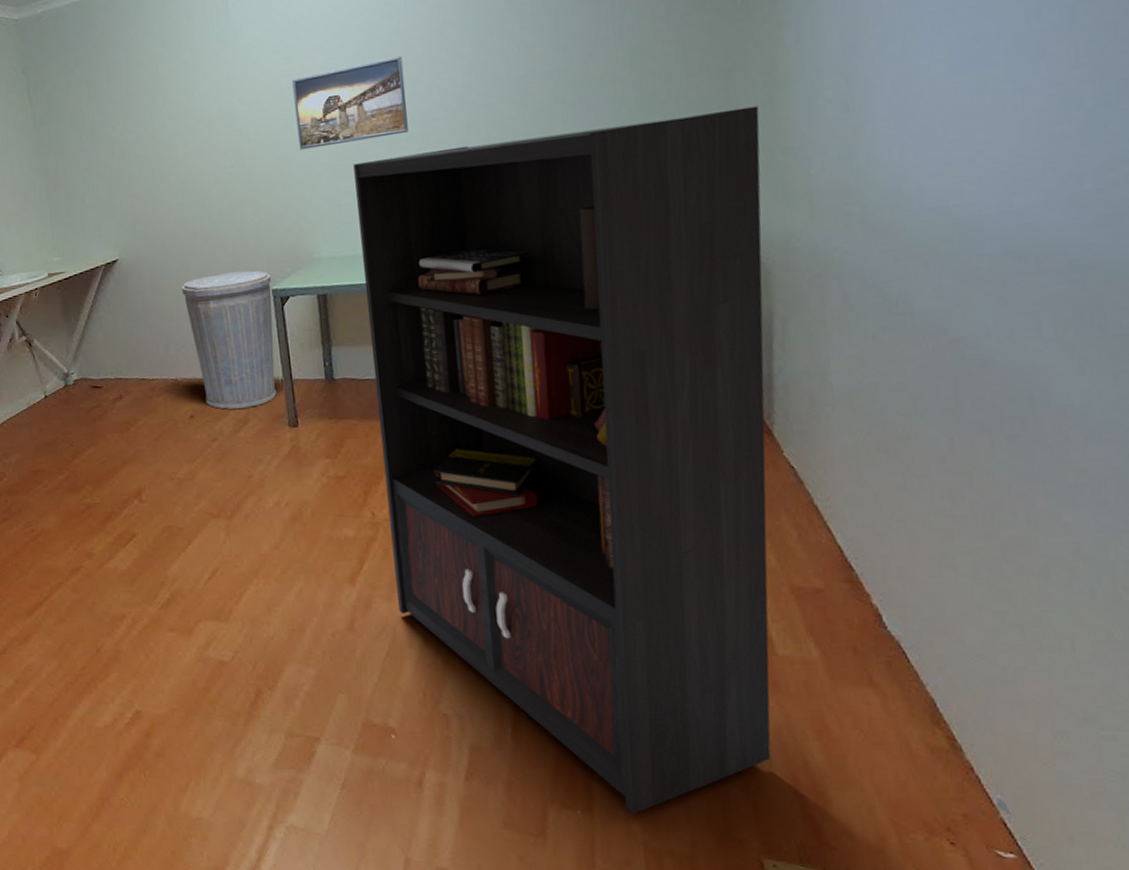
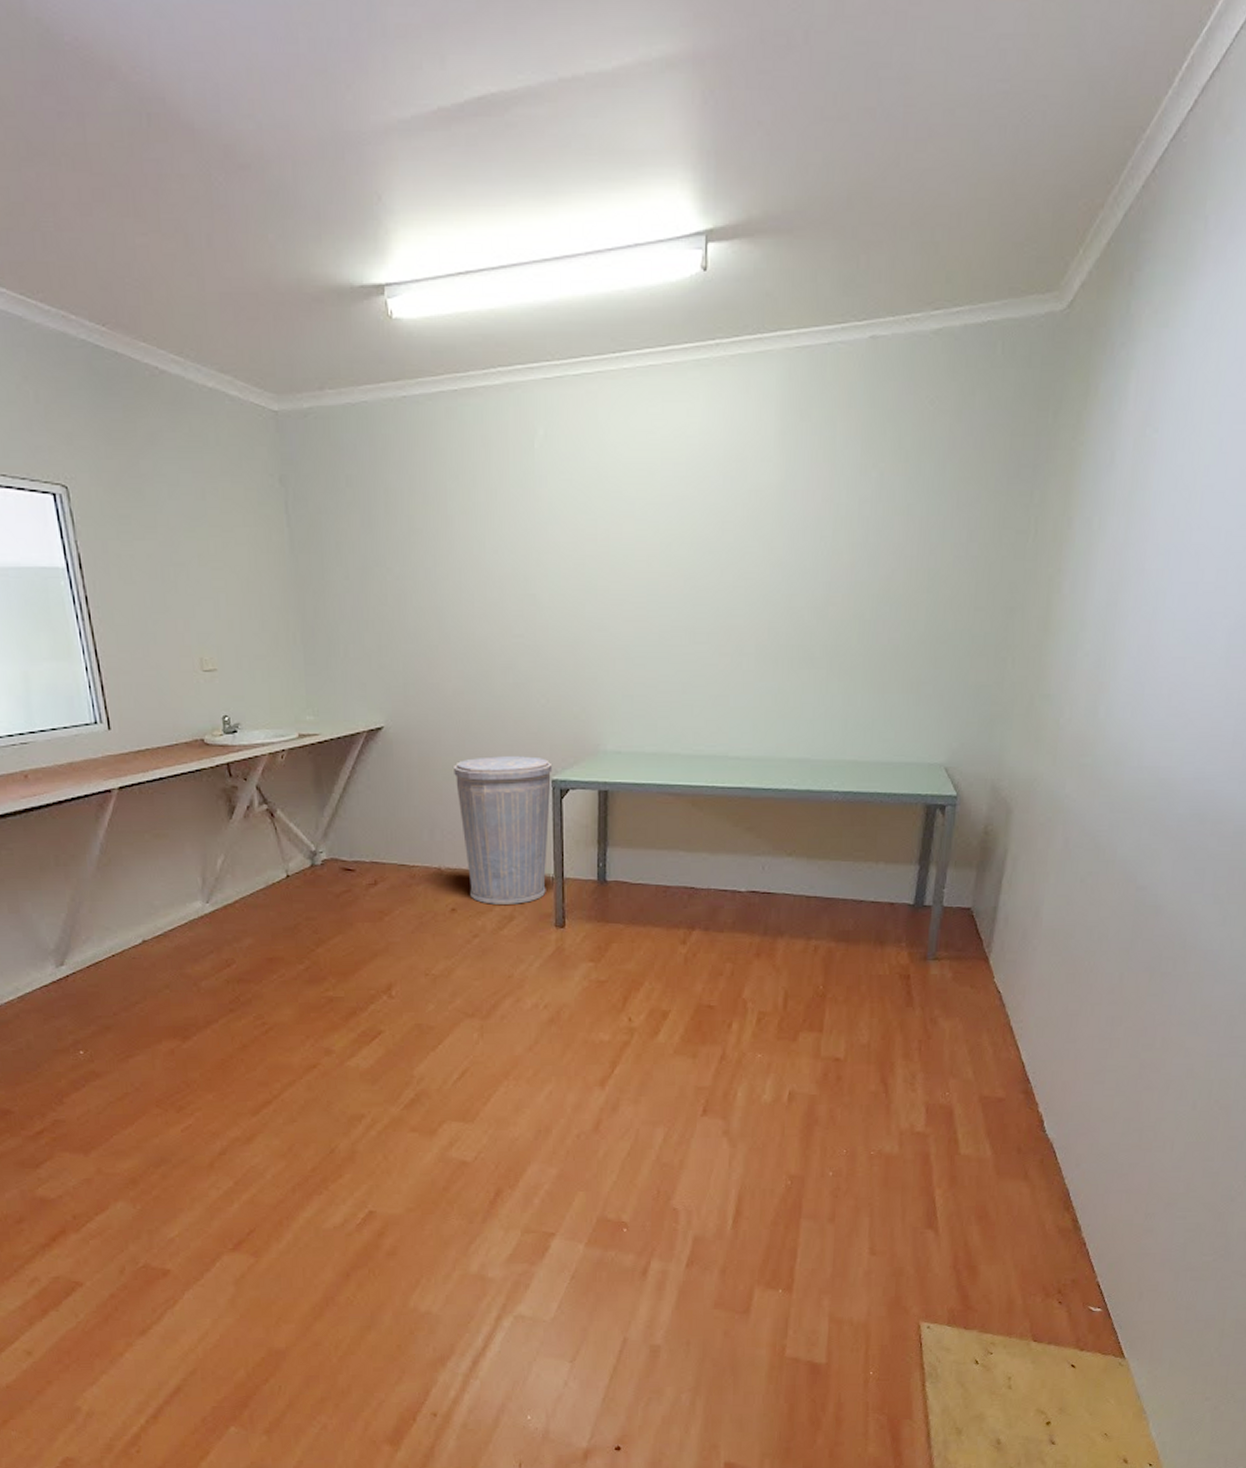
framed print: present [292,56,408,150] -> none [596,540,714,629]
bookcase: present [353,106,1015,816] -> none [644,649,1108,1290]

